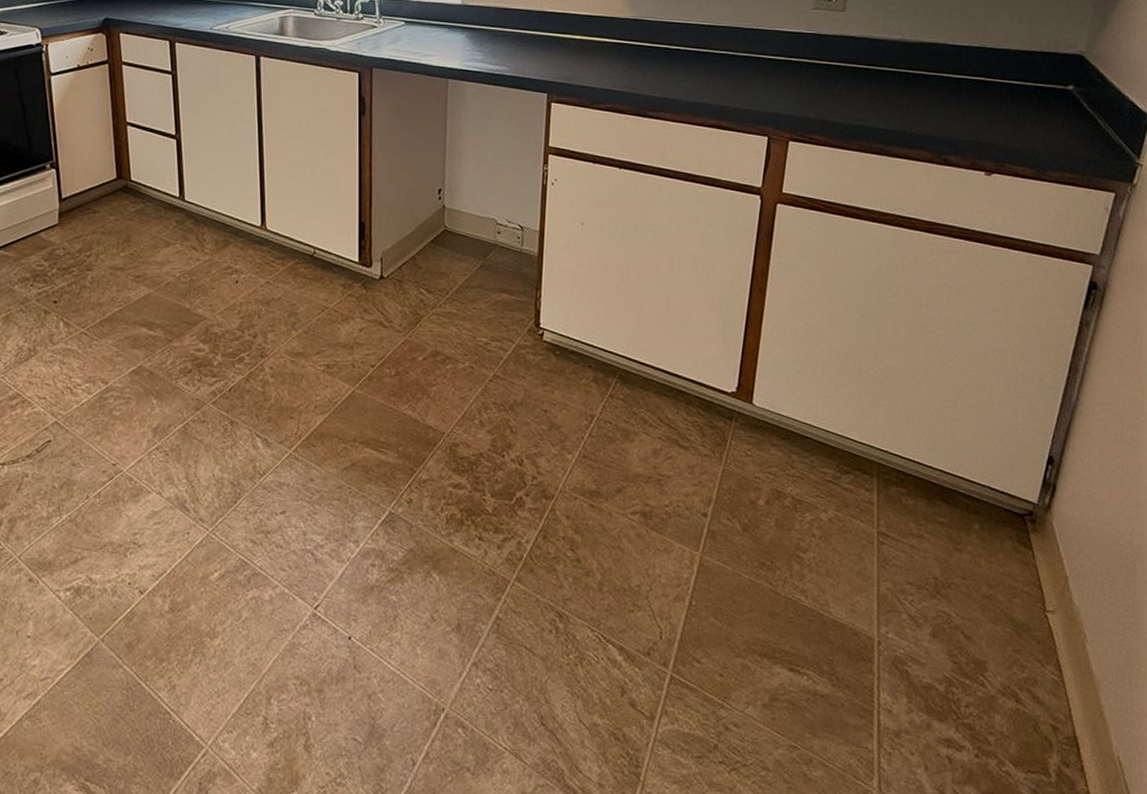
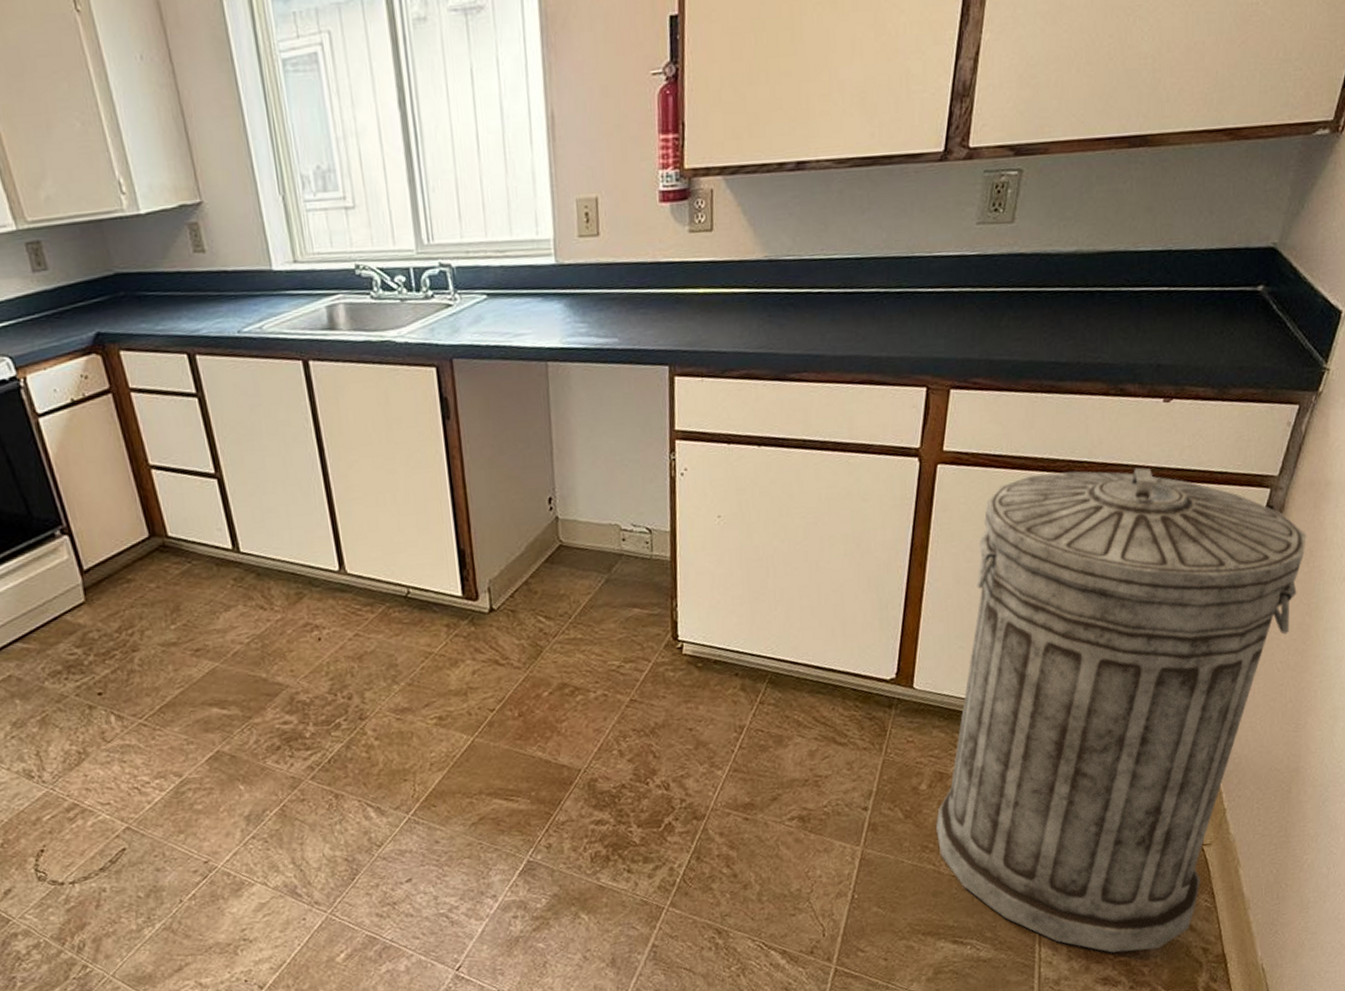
trash can: none [773,223,1132,717] -> present [936,467,1306,954]

